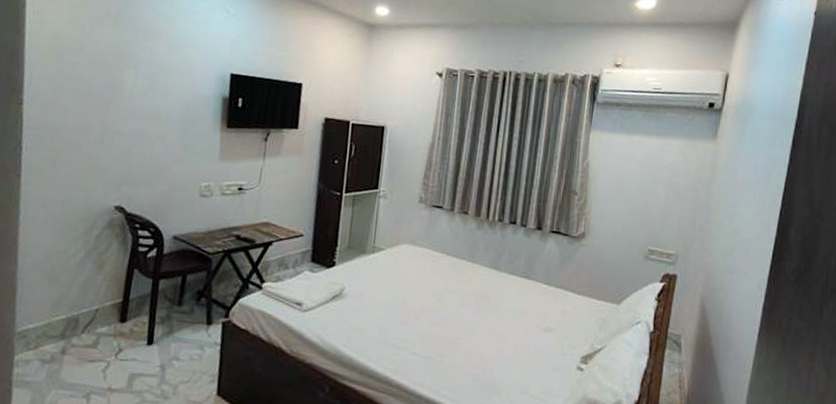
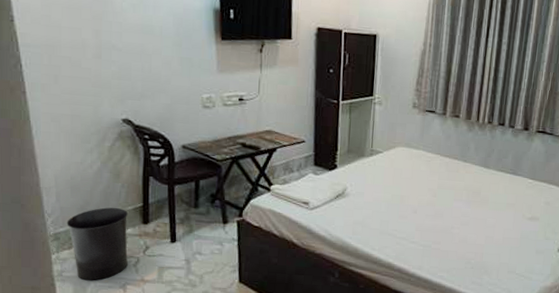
waste bin: none [37,302,105,388] -> present [67,207,128,281]

